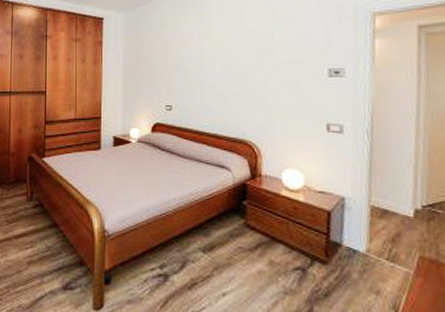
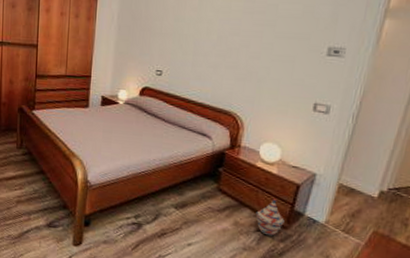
woven basket: none [290,229,323,274] -> present [256,198,284,236]

